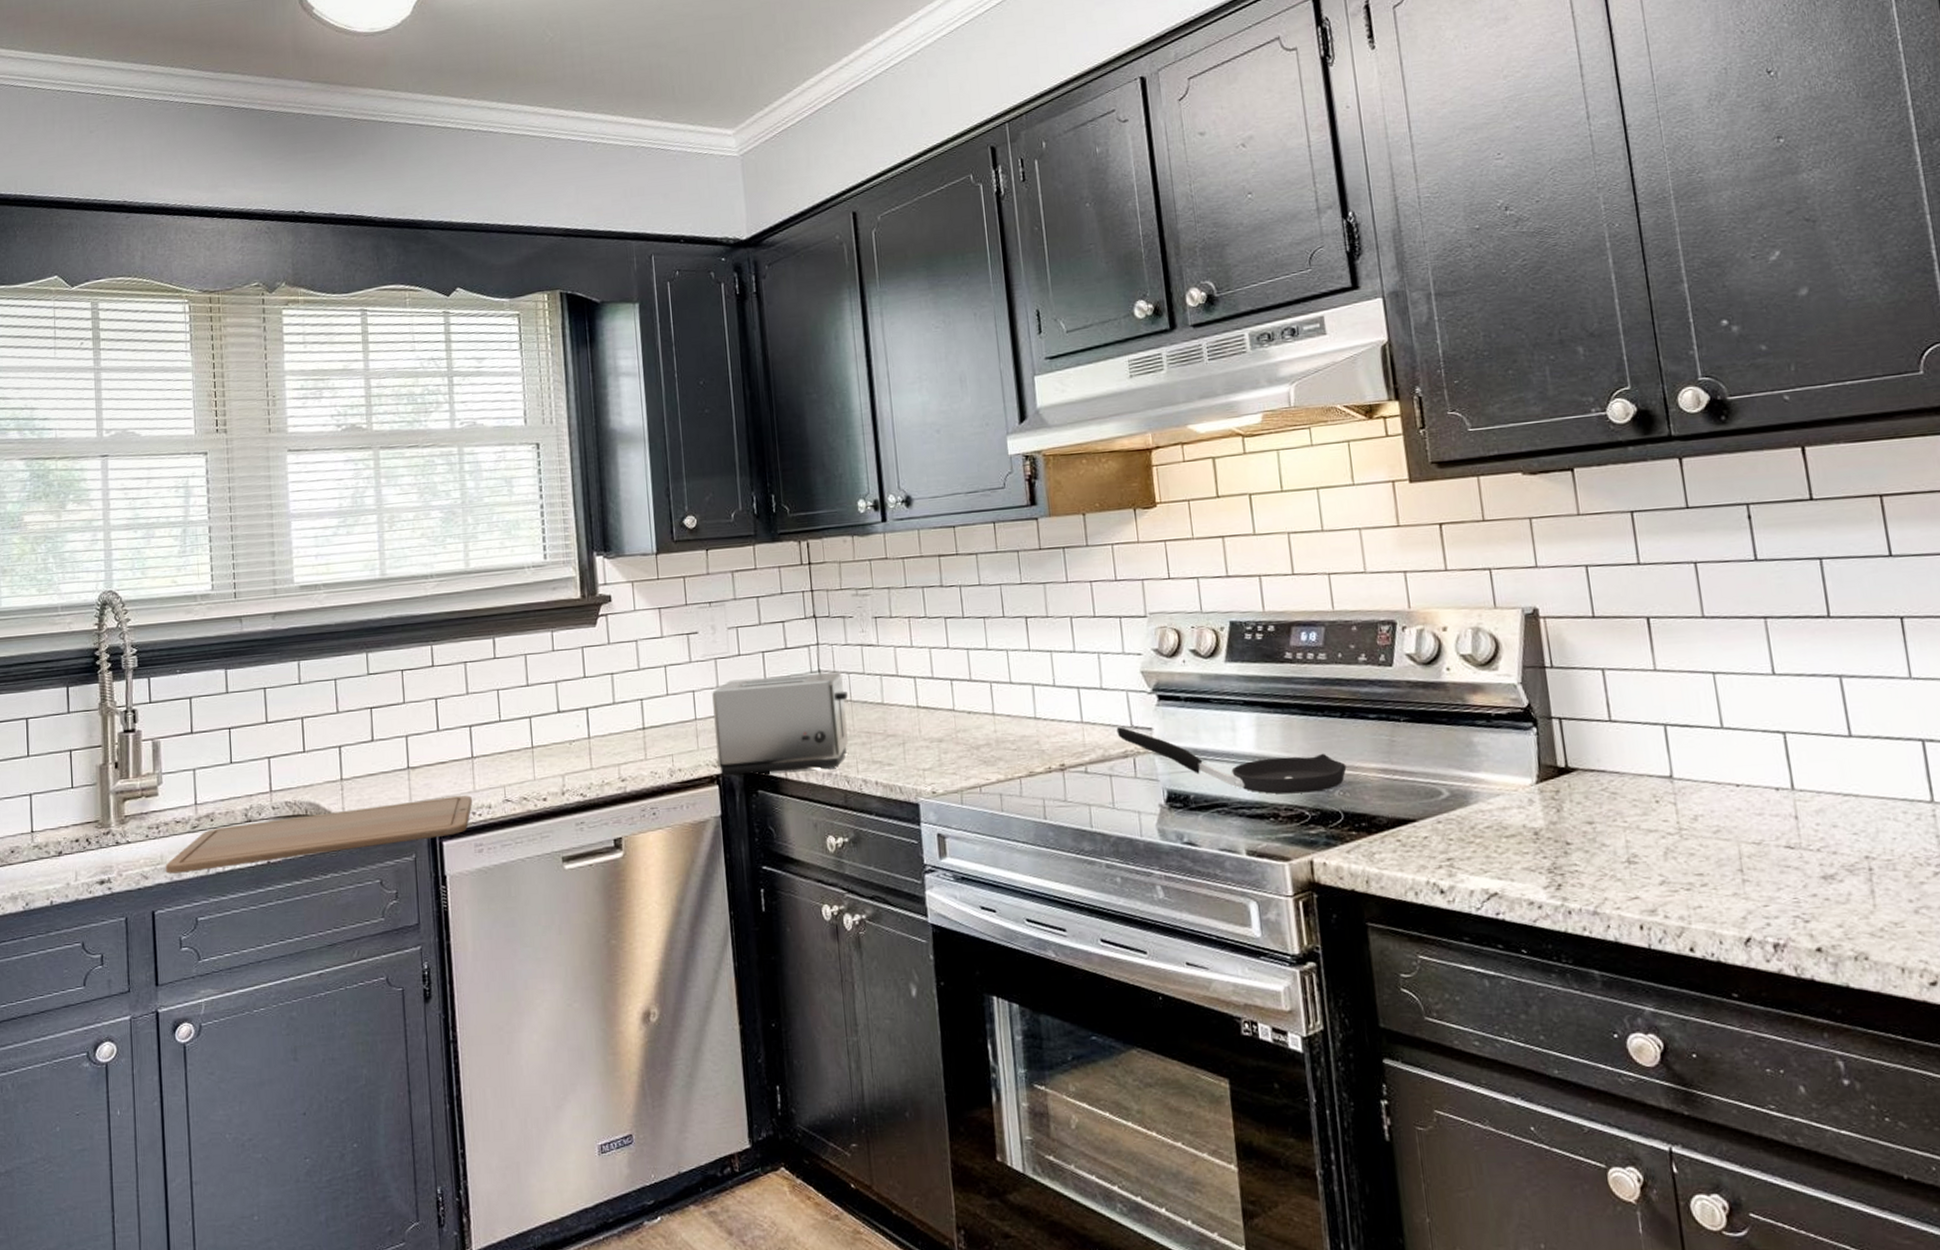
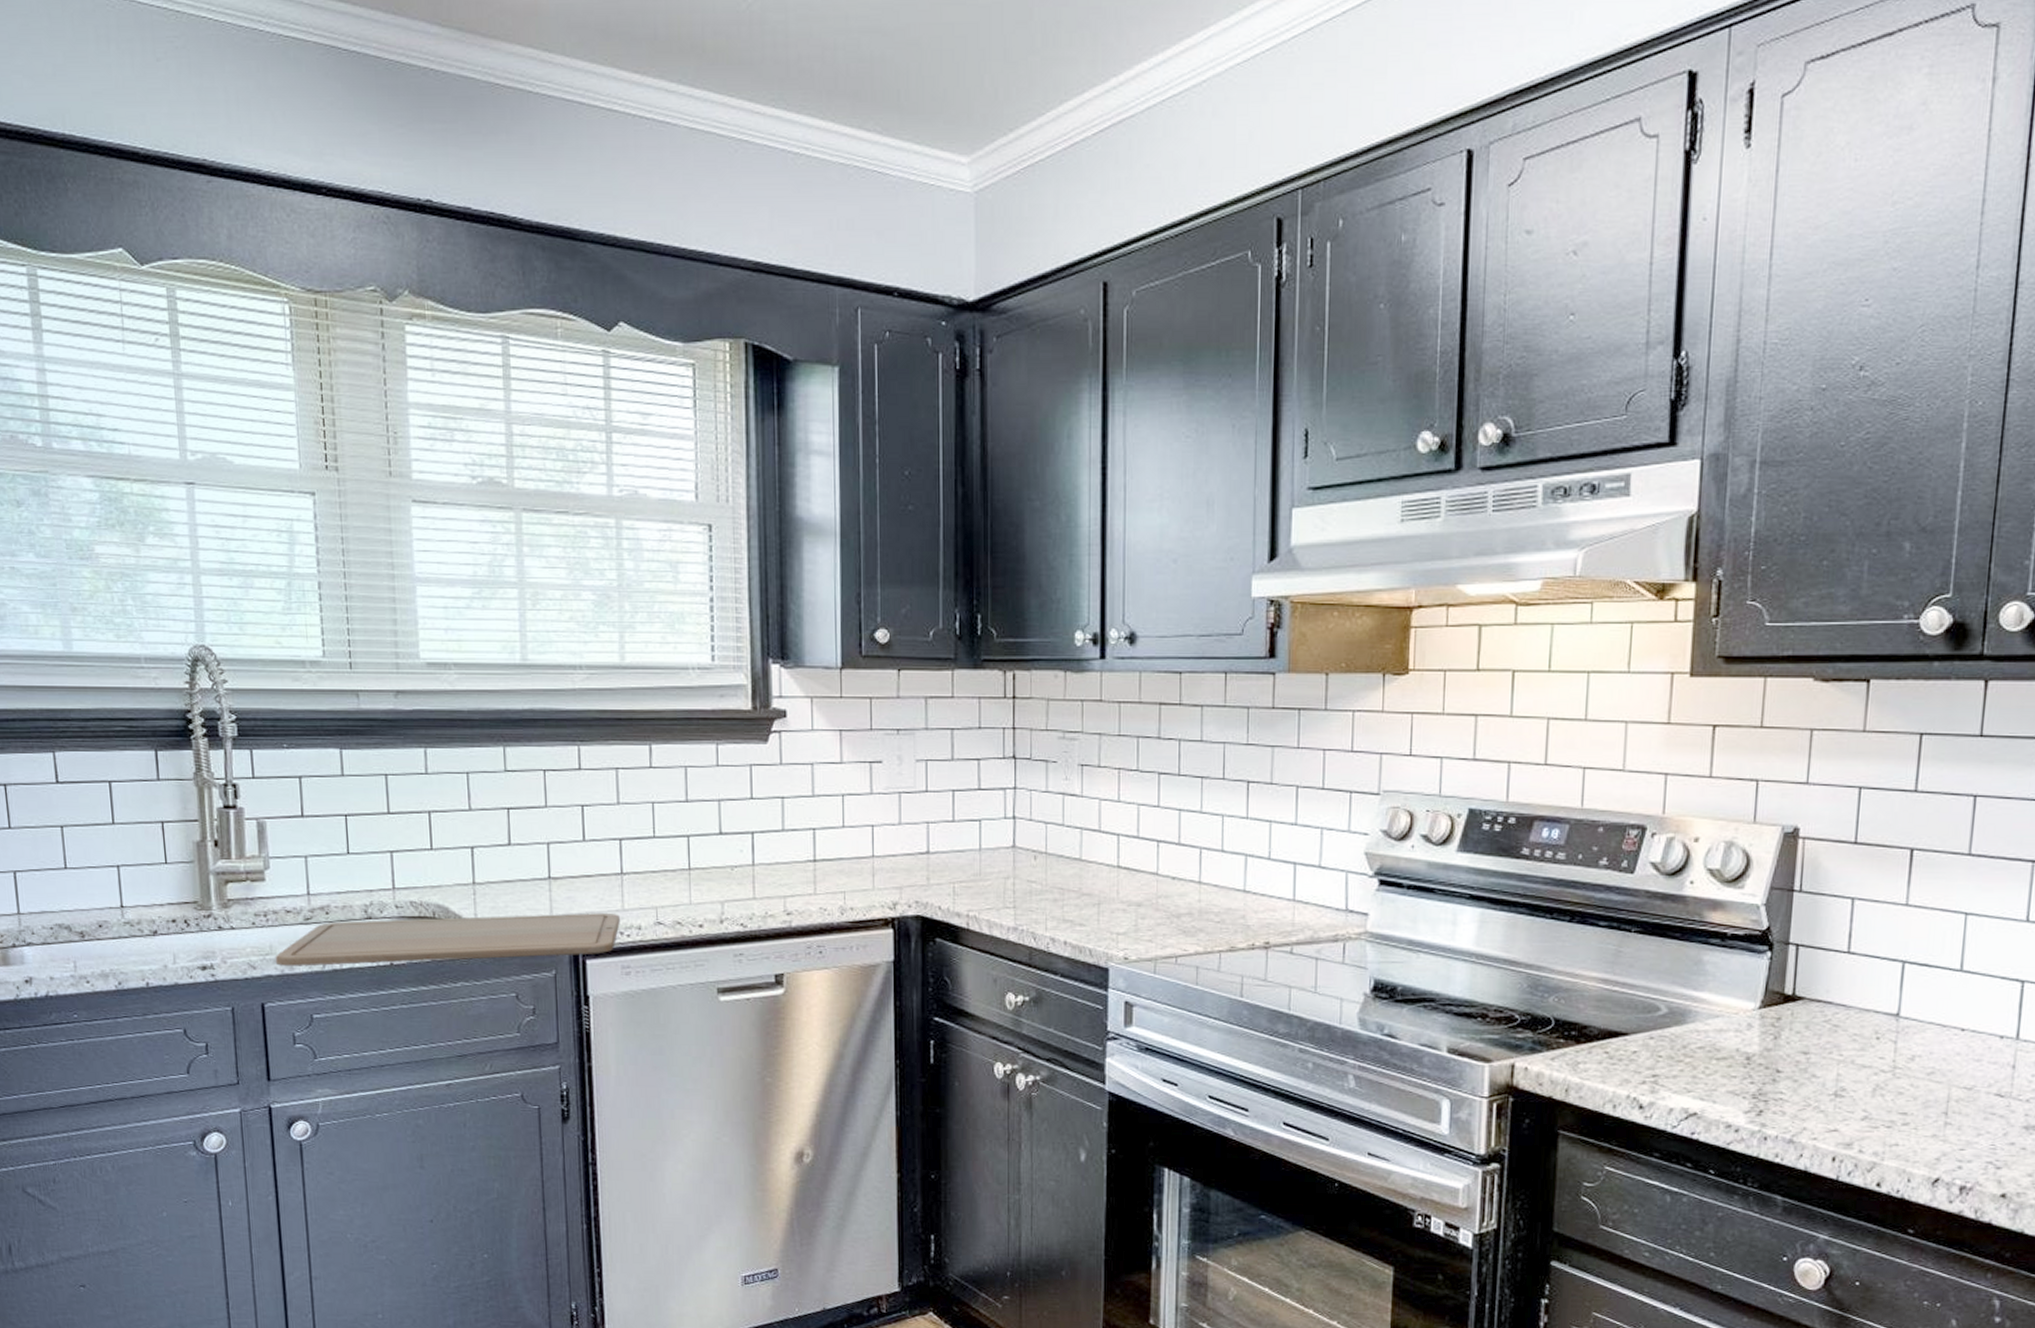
toaster: present [712,671,848,776] -> none [893,818,1043,922]
frying pan: present [1116,727,1347,794] -> none [1330,909,1566,996]

